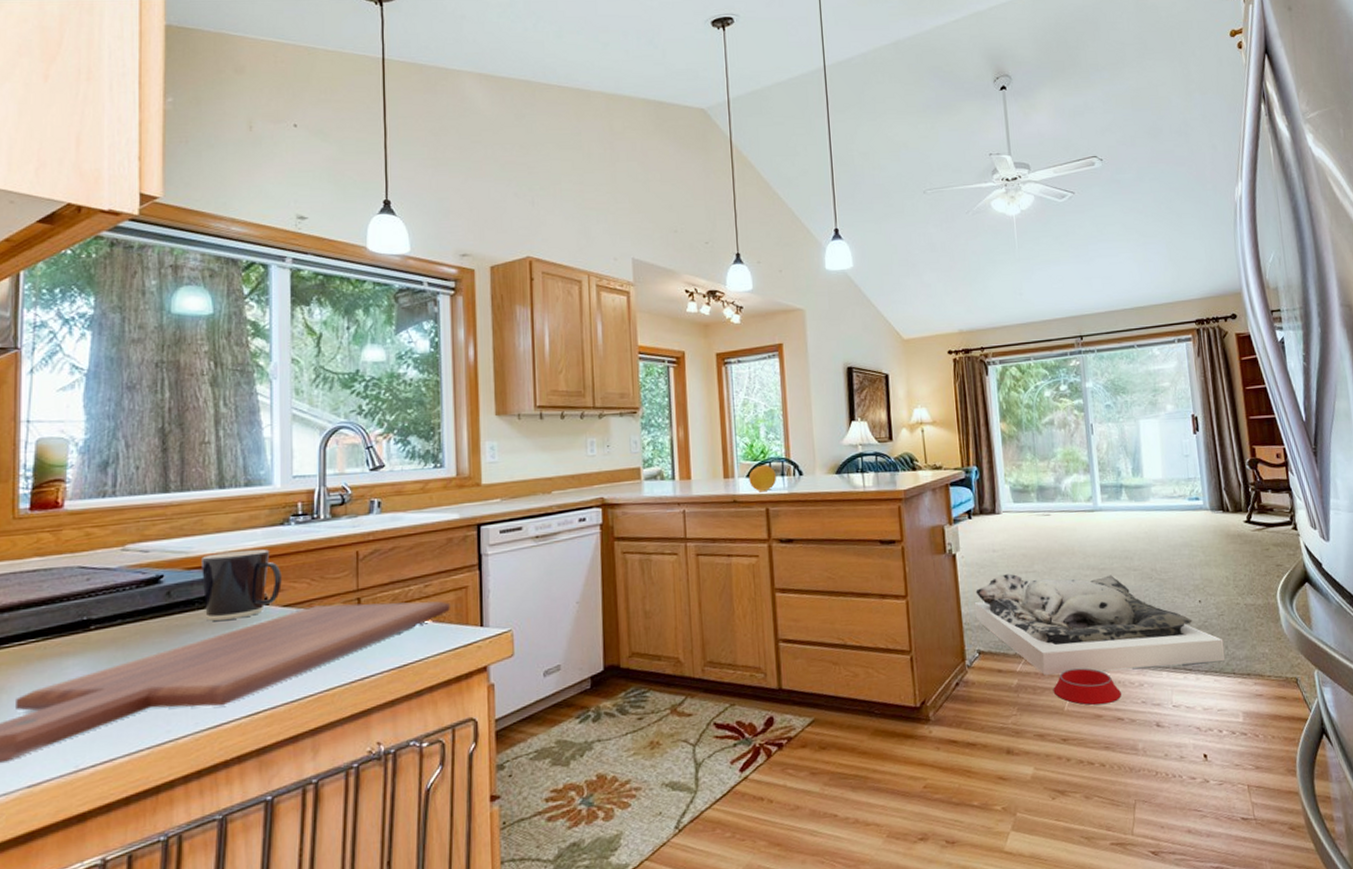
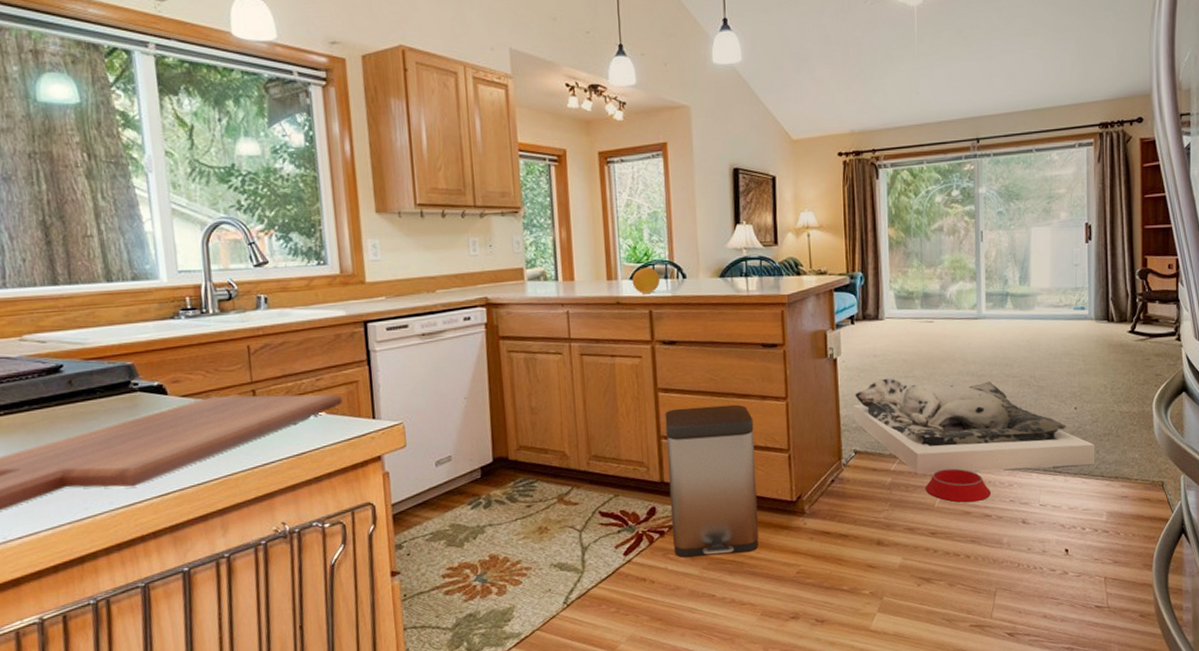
mug: present [202,549,282,621] -> none [98,342,178,409]
pedal bin: none [782,604,883,773] -> present [665,404,759,558]

